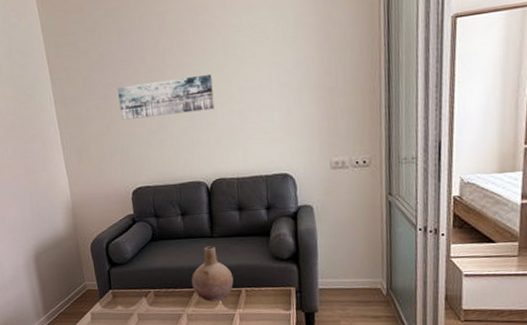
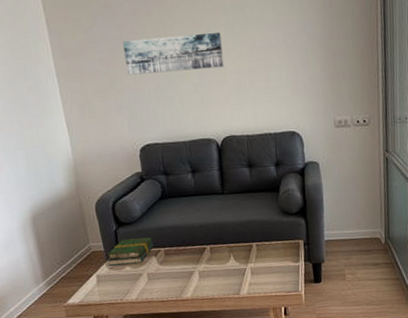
book: none [101,278,144,304] -> present [108,237,153,266]
vase: present [191,246,234,301] -> none [203,202,245,257]

